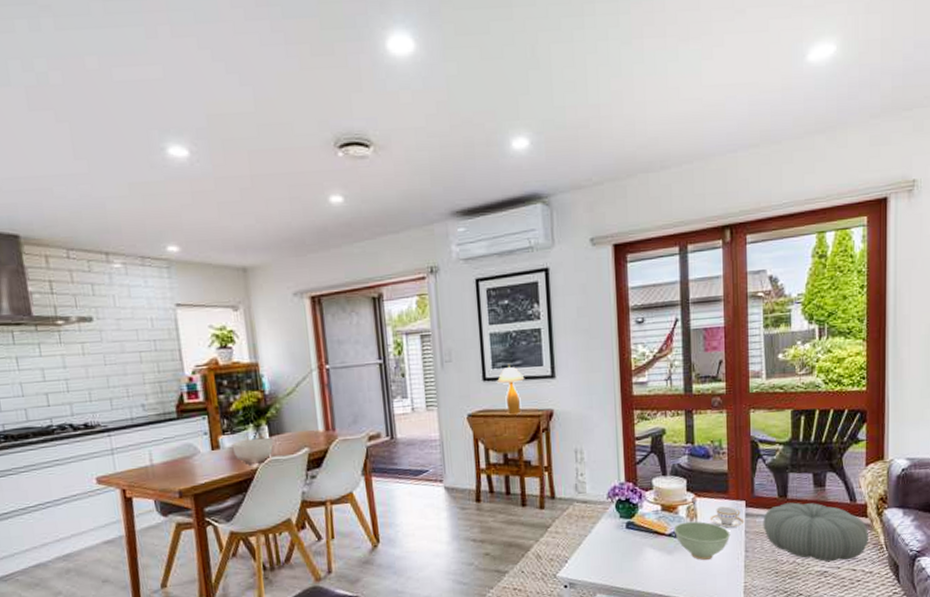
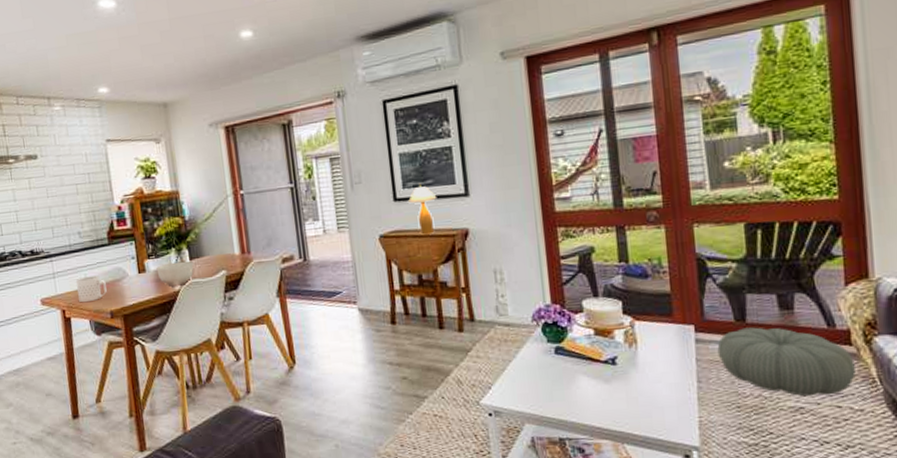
mug: none [138,452,175,482] -> present [75,275,107,303]
bowl: present [673,521,731,560] -> none [609,347,679,390]
teacup: present [709,506,745,528] -> none [652,331,695,355]

